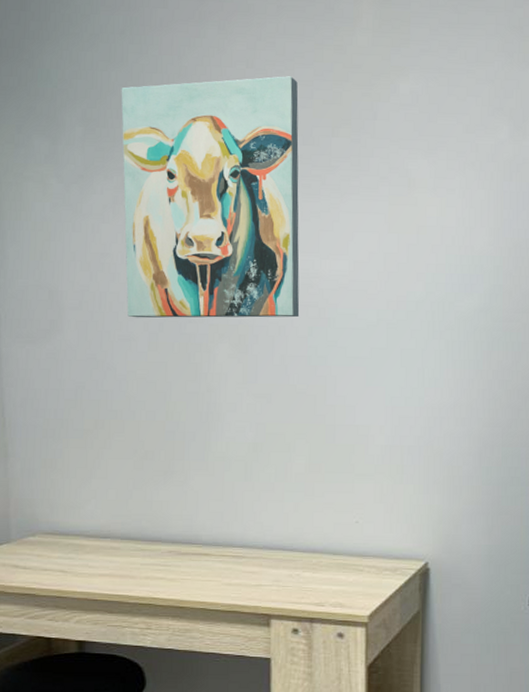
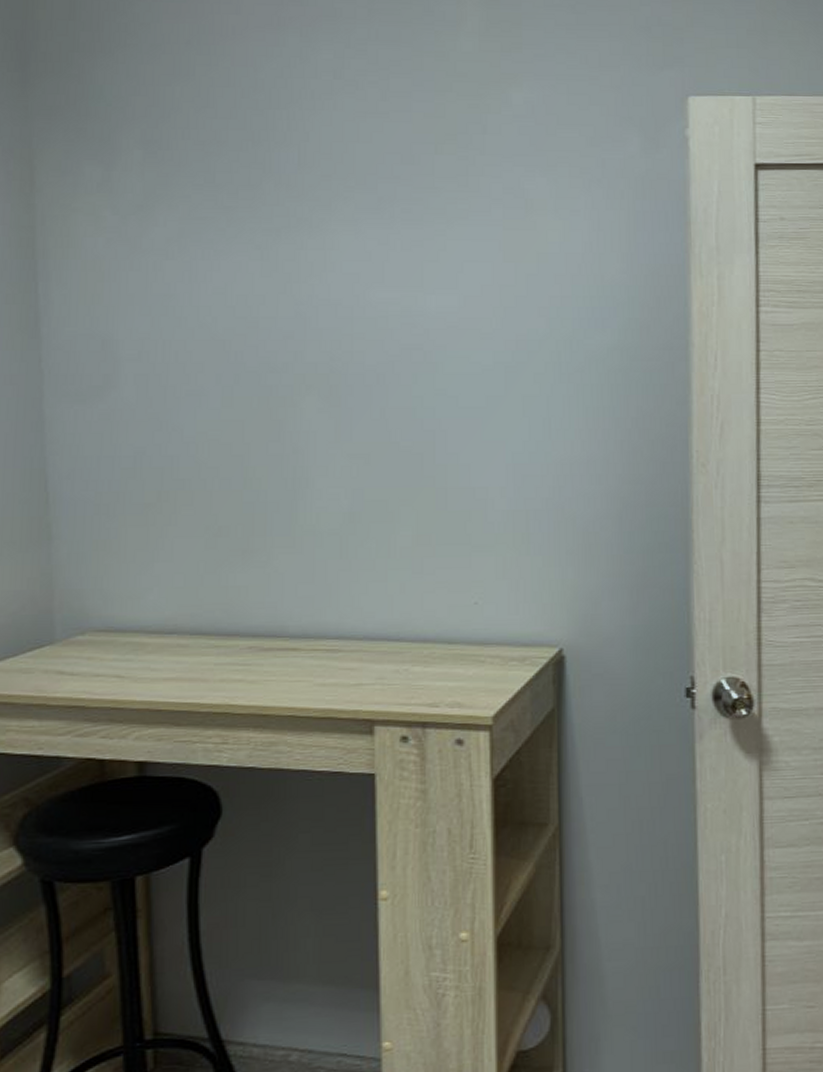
wall art: present [121,76,300,318] -> none [187,87,402,369]

